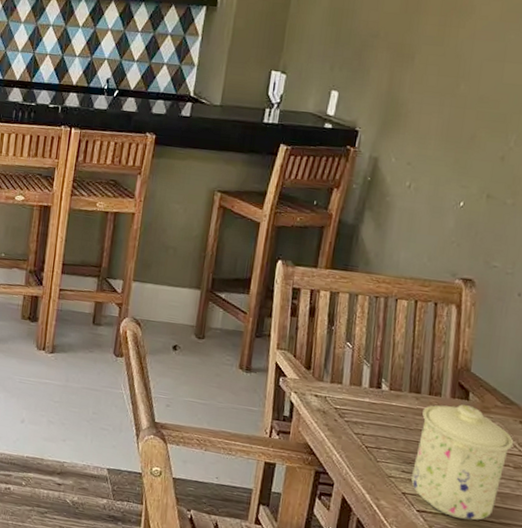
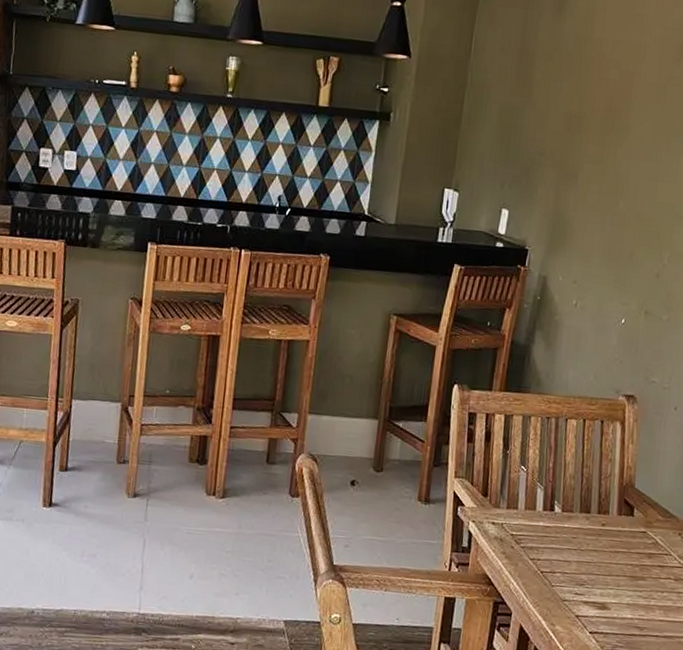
mug: present [411,404,514,520] -> none [584,521,674,637]

